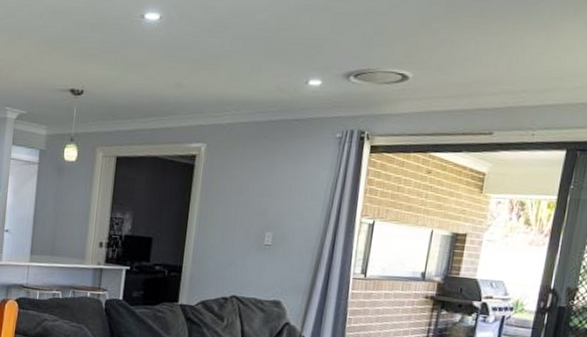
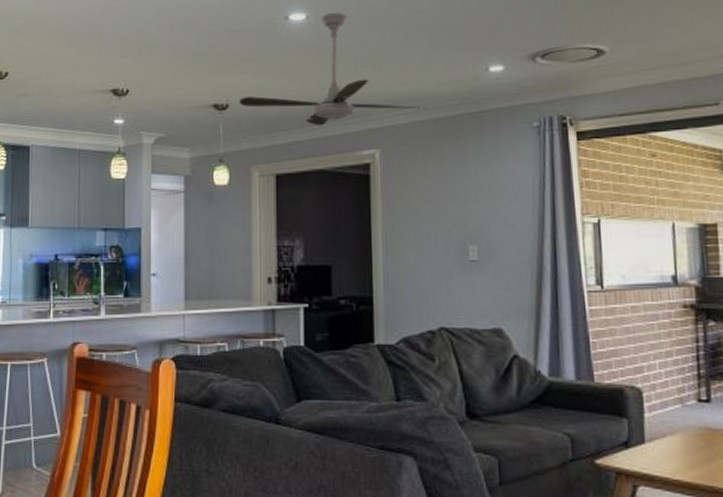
ceiling fan: none [92,16,252,119] -> present [239,13,429,126]

